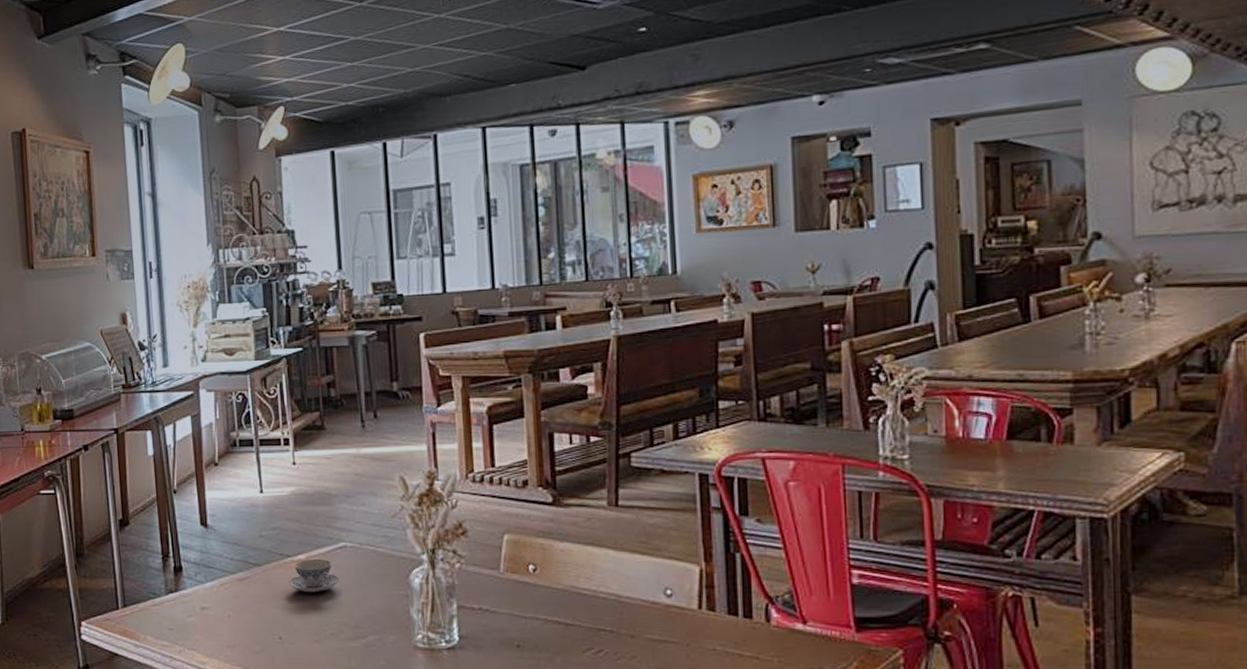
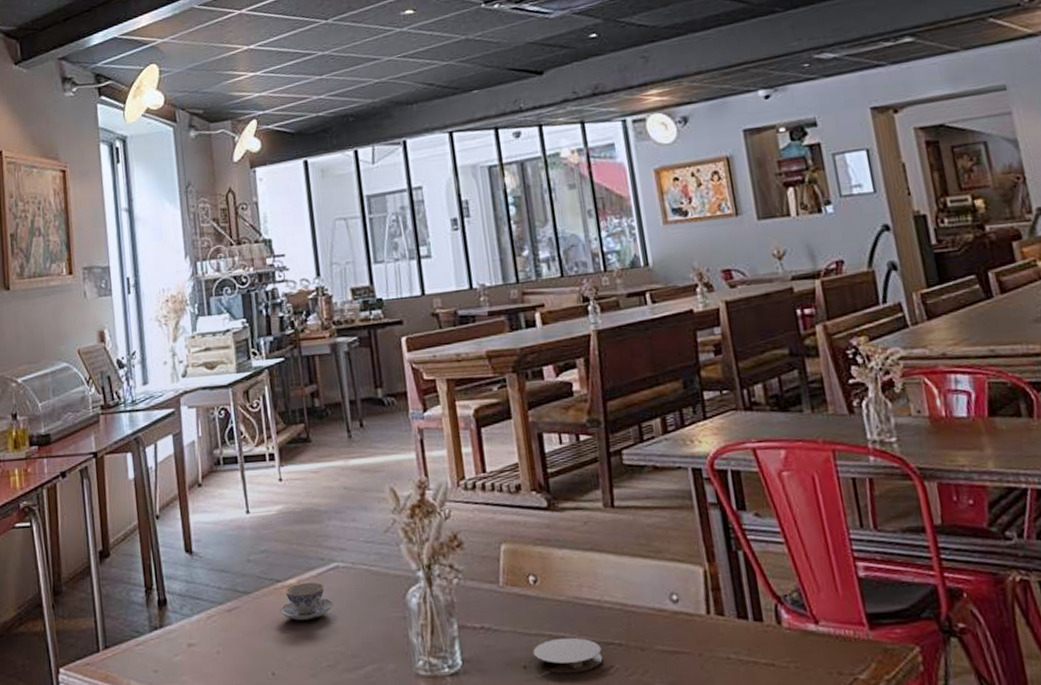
coaster: none [527,622,594,654] -> present [532,637,603,674]

